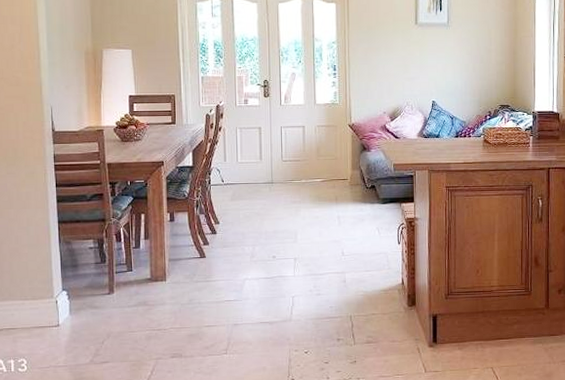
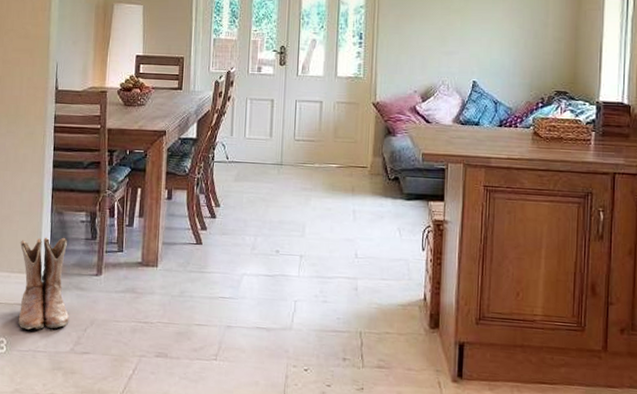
boots: none [31,263,85,349] -> present [18,237,69,330]

